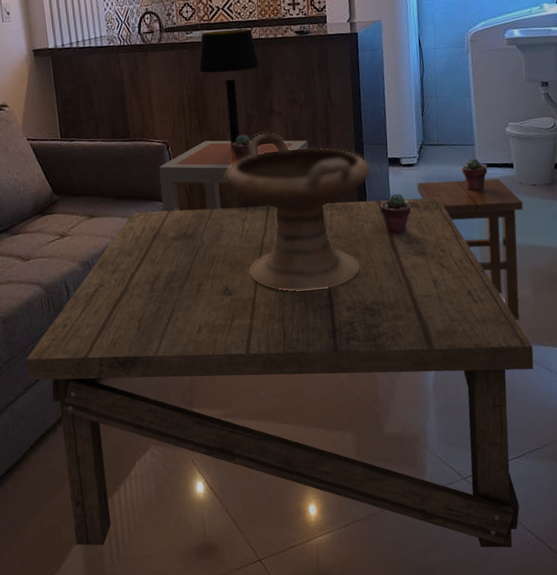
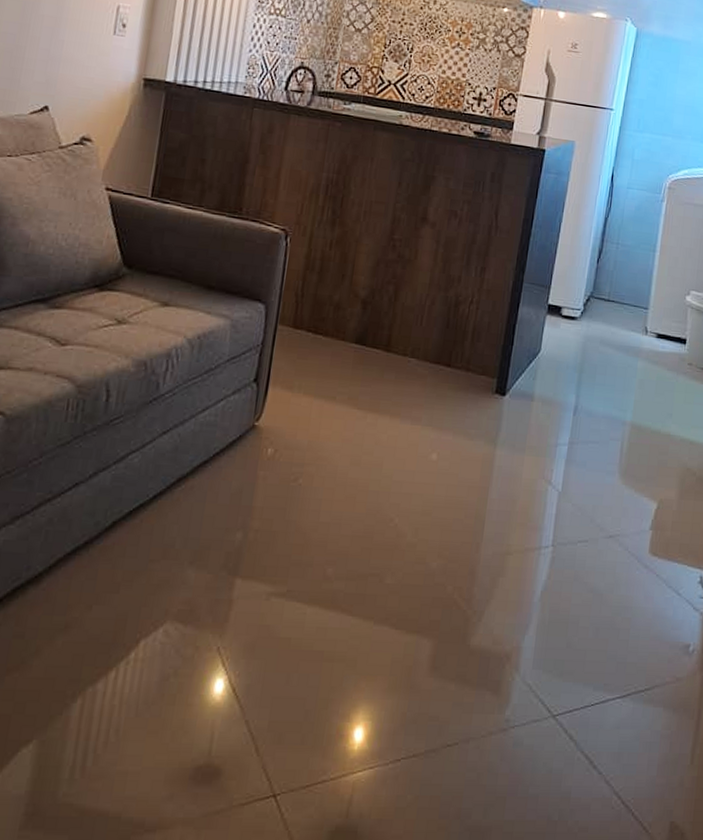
coffee table: present [26,197,534,548] -> none [21,310,665,813]
side table: present [158,140,309,212] -> none [260,238,459,336]
table lamp: present [198,28,261,149] -> none [347,107,425,255]
decorative bowl: present [226,131,372,292] -> none [349,242,527,451]
potted succulent: present [231,134,252,163] -> none [365,240,393,274]
potted succulent: present [380,193,412,235] -> none [526,348,563,400]
stool: present [417,178,523,320] -> none [573,341,688,527]
potted succulent: present [461,158,488,191] -> none [628,323,657,365]

